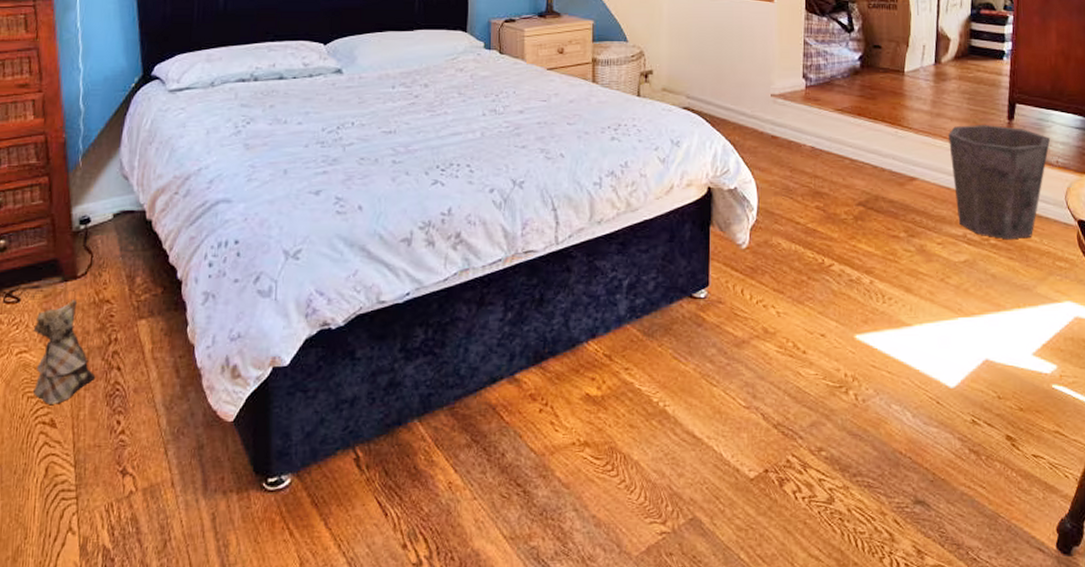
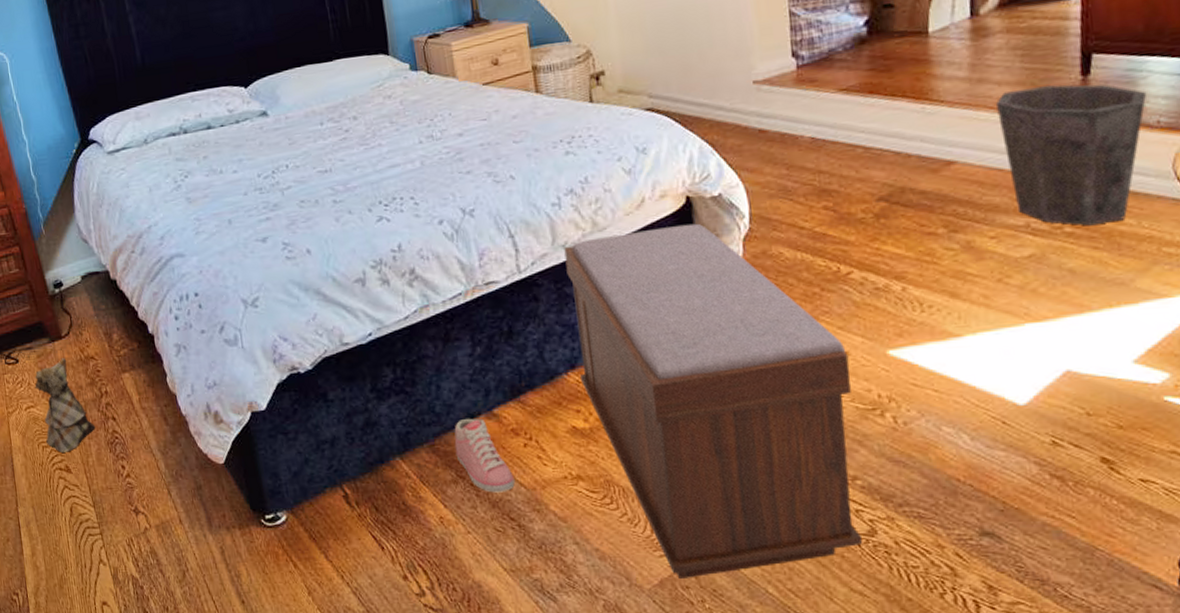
sneaker: none [473,383,526,458] -> present [454,419,515,493]
bench: none [599,211,825,545] -> present [564,223,862,578]

